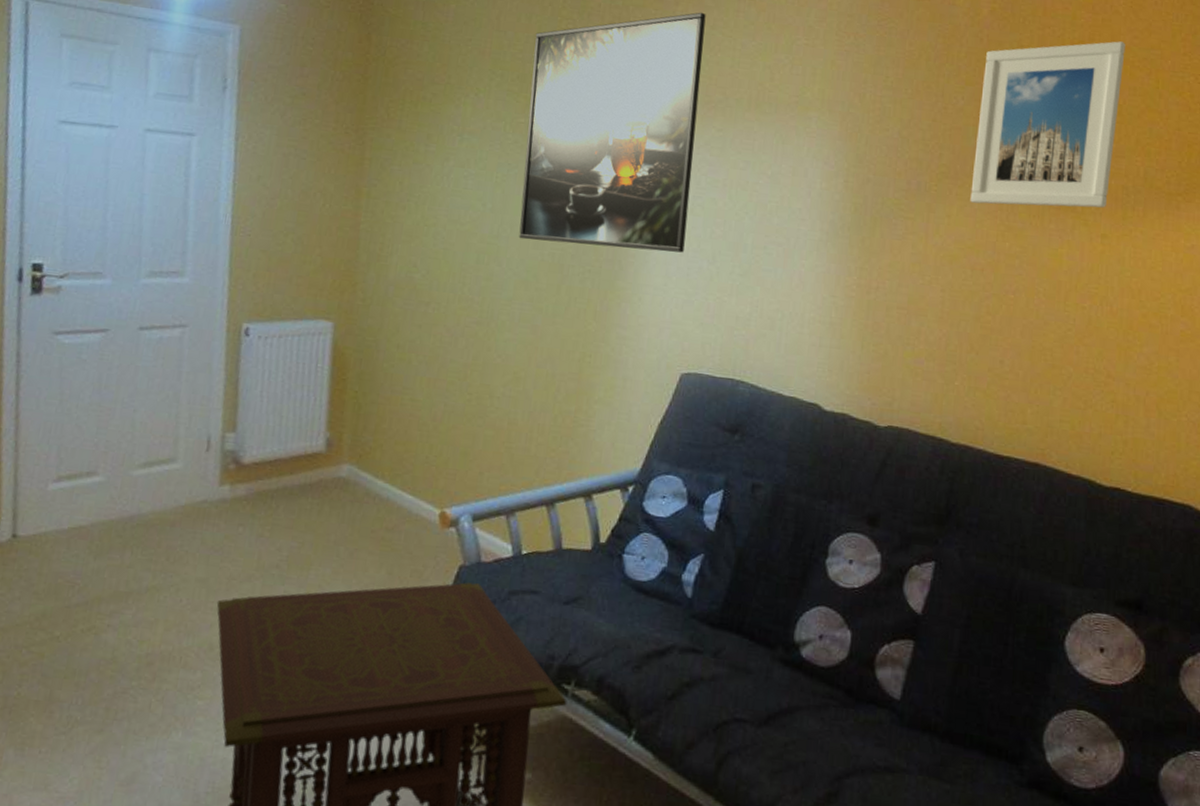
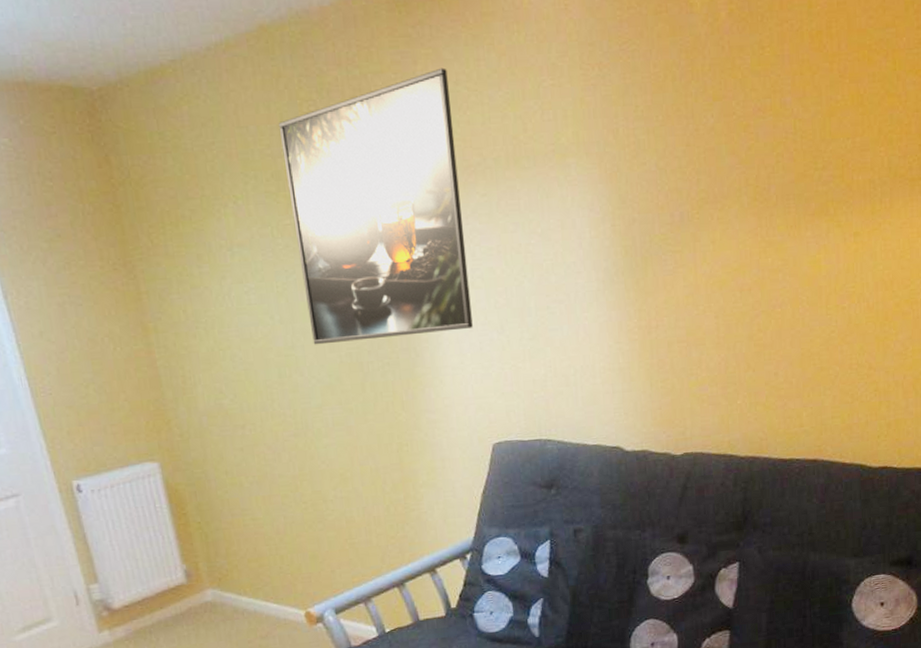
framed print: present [970,41,1126,208] -> none [729,25,862,224]

